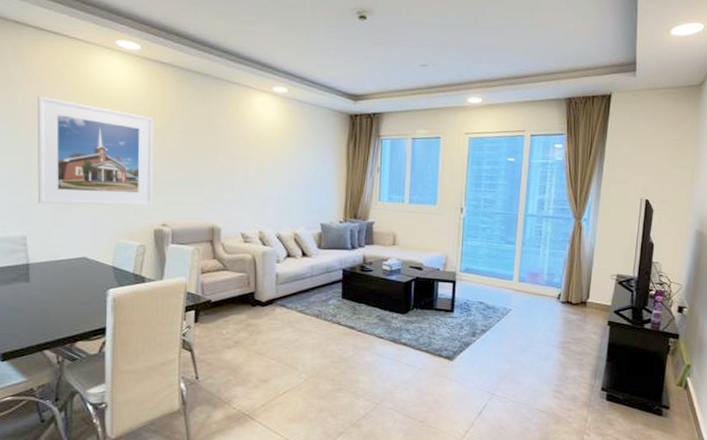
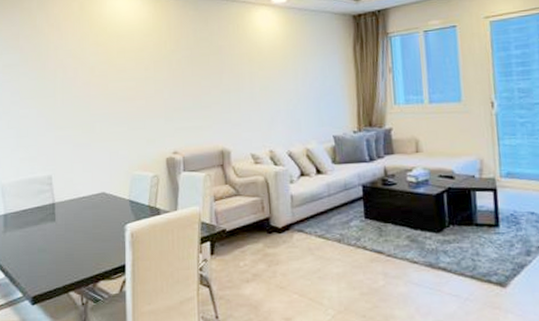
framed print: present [37,95,153,206] -> none [59,39,164,143]

